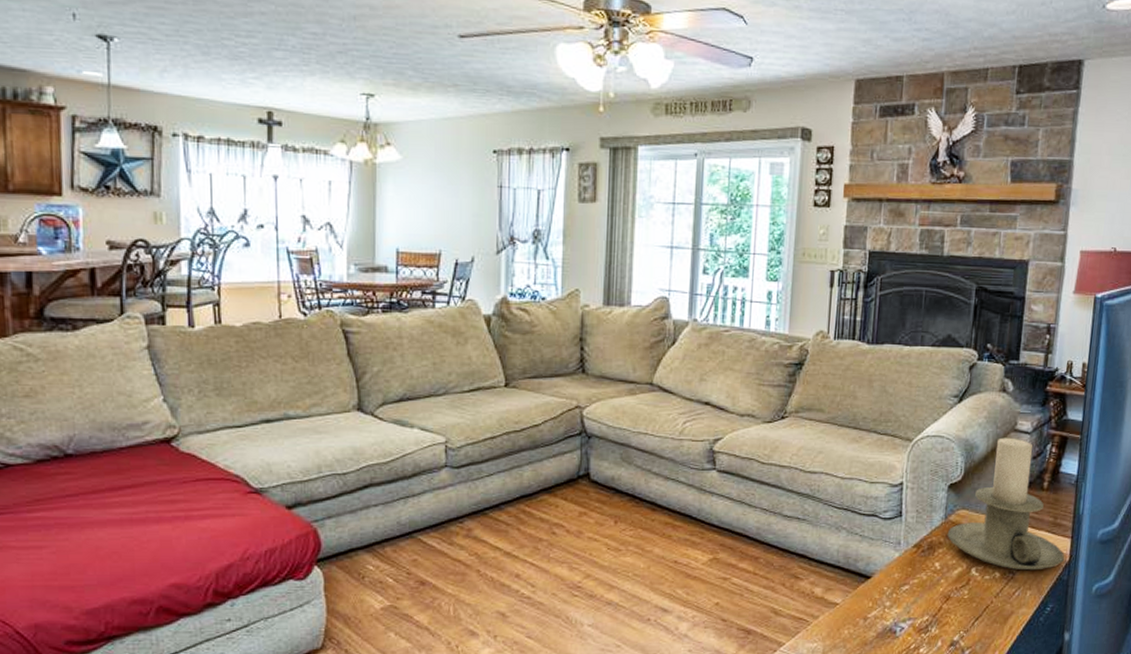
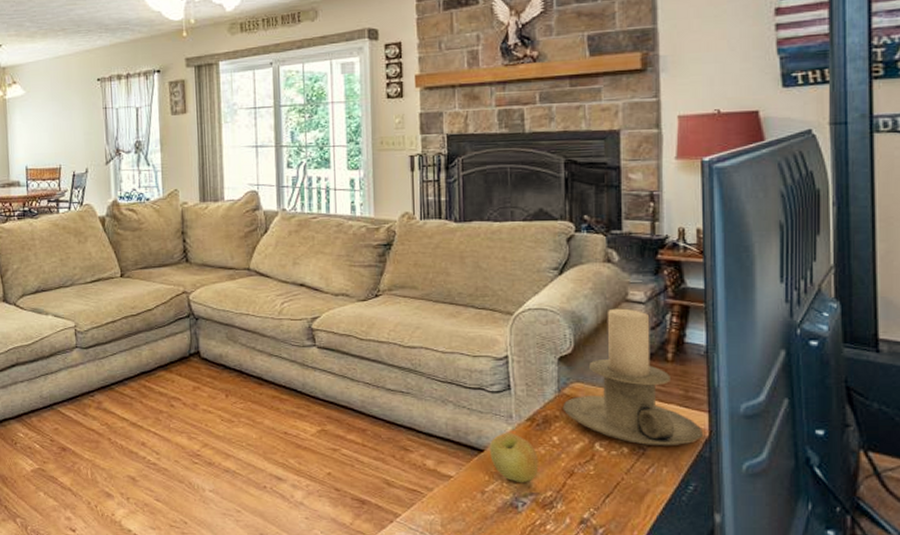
apple: none [875,559,920,609] -> present [489,433,539,483]

